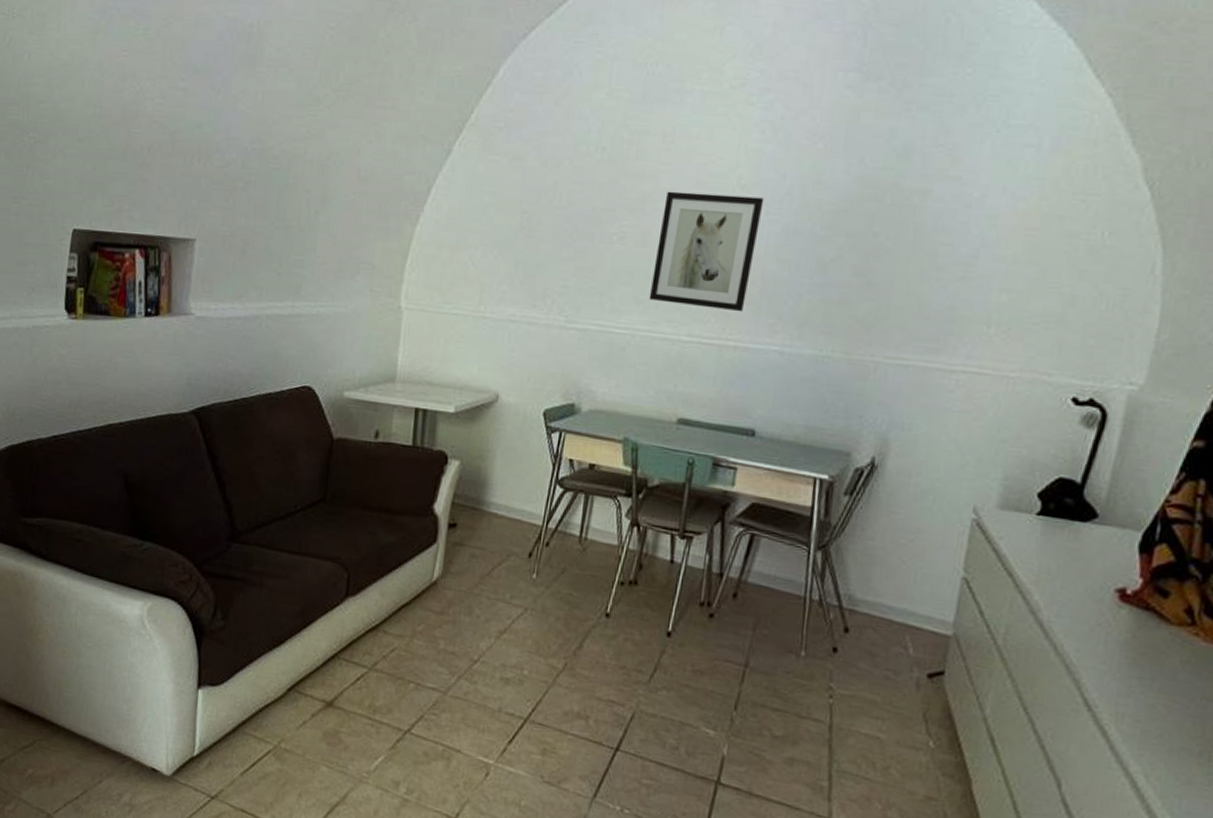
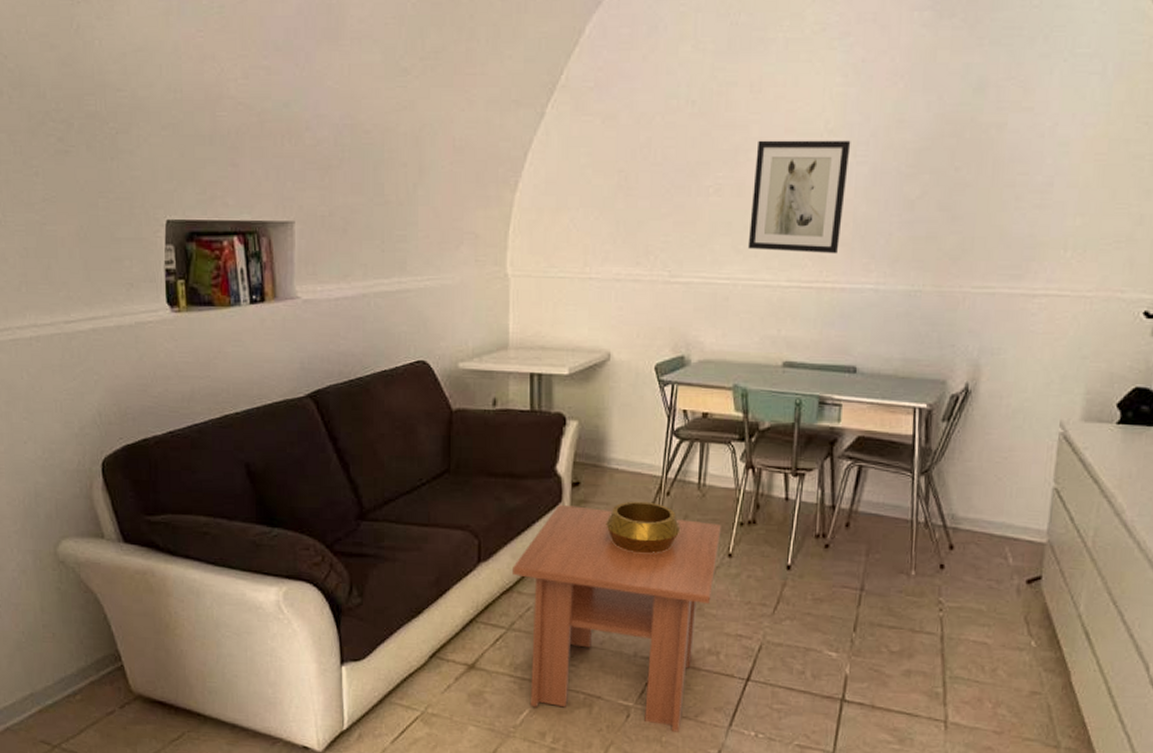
coffee table: none [380,544,600,798] -> present [513,504,721,732]
decorative bowl: none [479,548,558,606] -> present [606,501,681,554]

